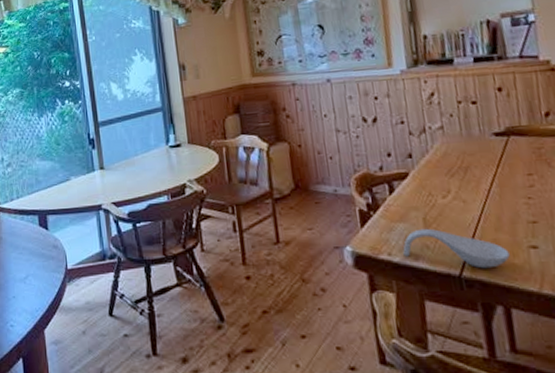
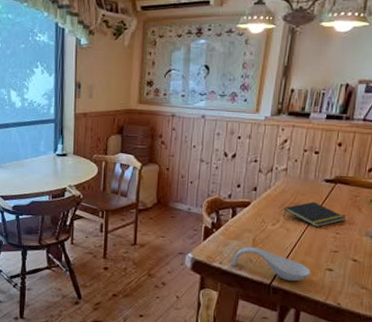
notepad: none [452,161,536,194] -> present [283,201,347,228]

